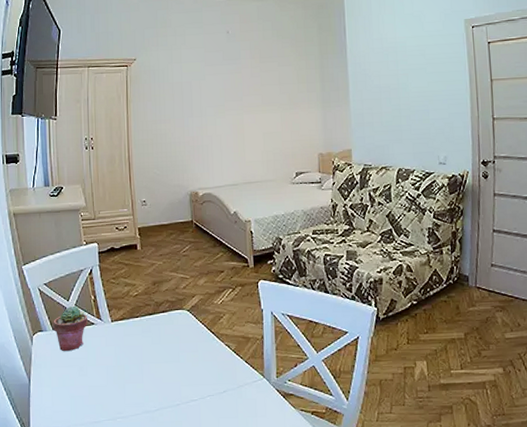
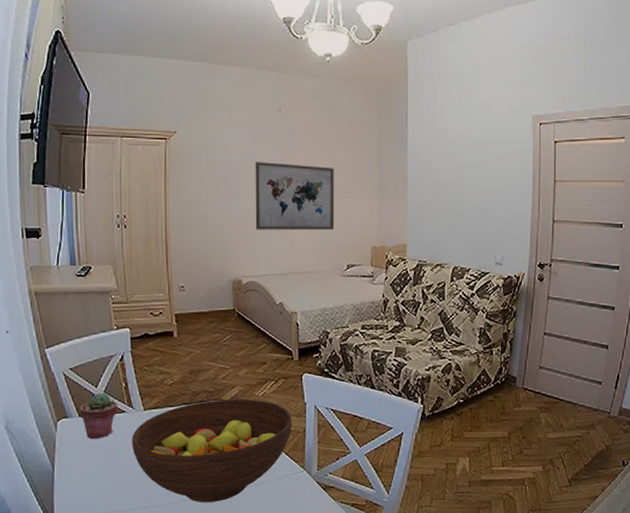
fruit bowl: none [101,307,251,413] -> present [132,399,293,502]
wall art: none [207,80,283,144] -> present [255,162,335,231]

